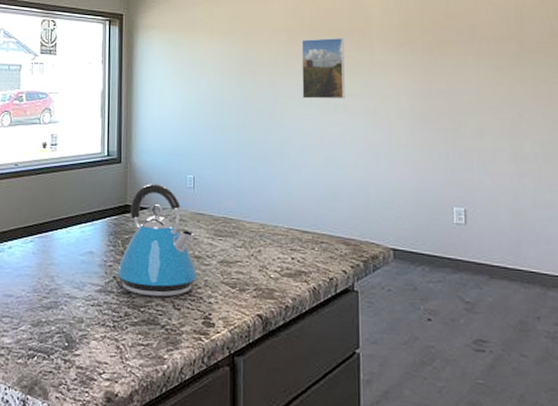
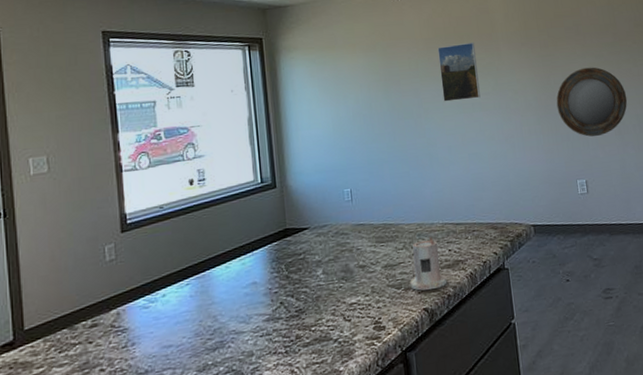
kettle: present [117,184,198,297] -> none [284,202,365,315]
candle: none [245,240,287,297] -> present [409,236,448,291]
home mirror: none [436,79,530,161] -> present [556,67,628,137]

